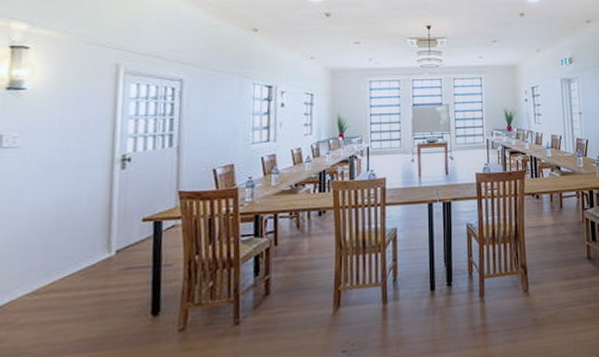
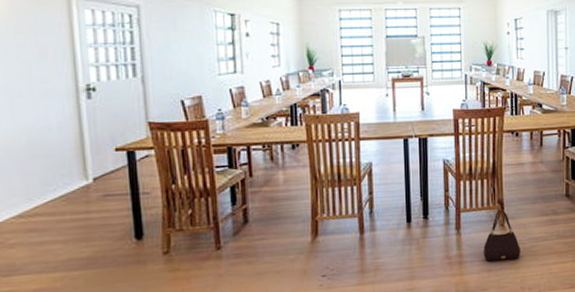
handbag: none [507,275,545,332] -> present [483,210,520,262]

